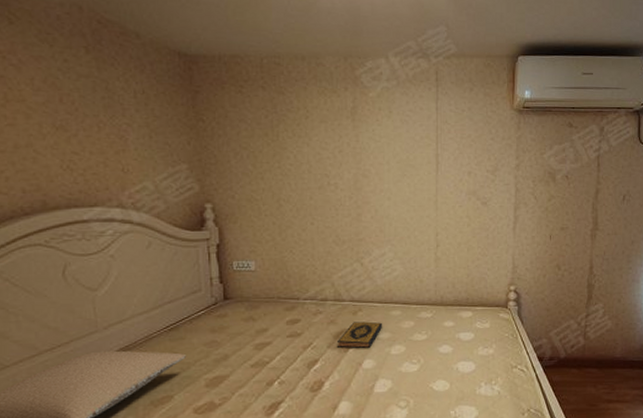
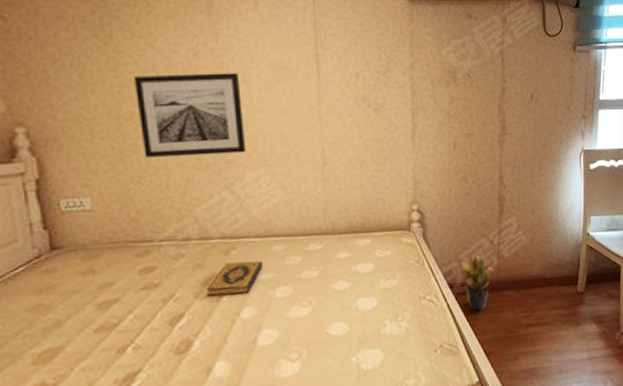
wall art: none [293,167,374,233] -> present [134,72,245,158]
potted plant: none [550,334,580,384] -> present [460,254,494,312]

